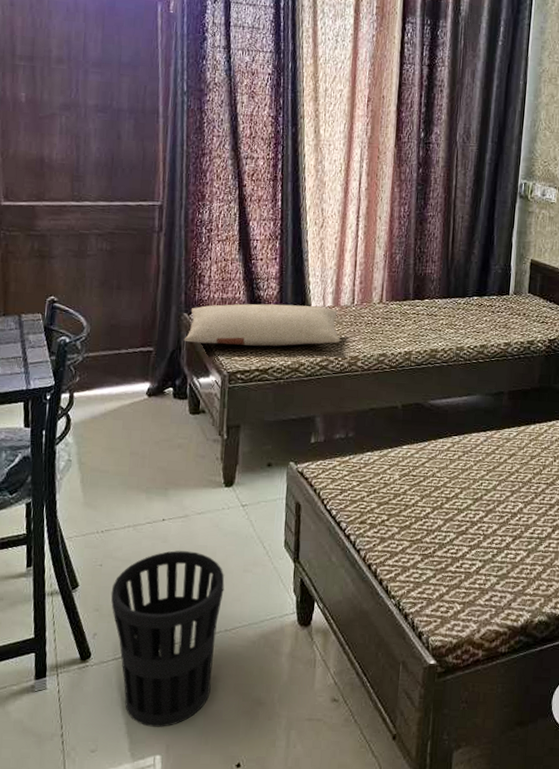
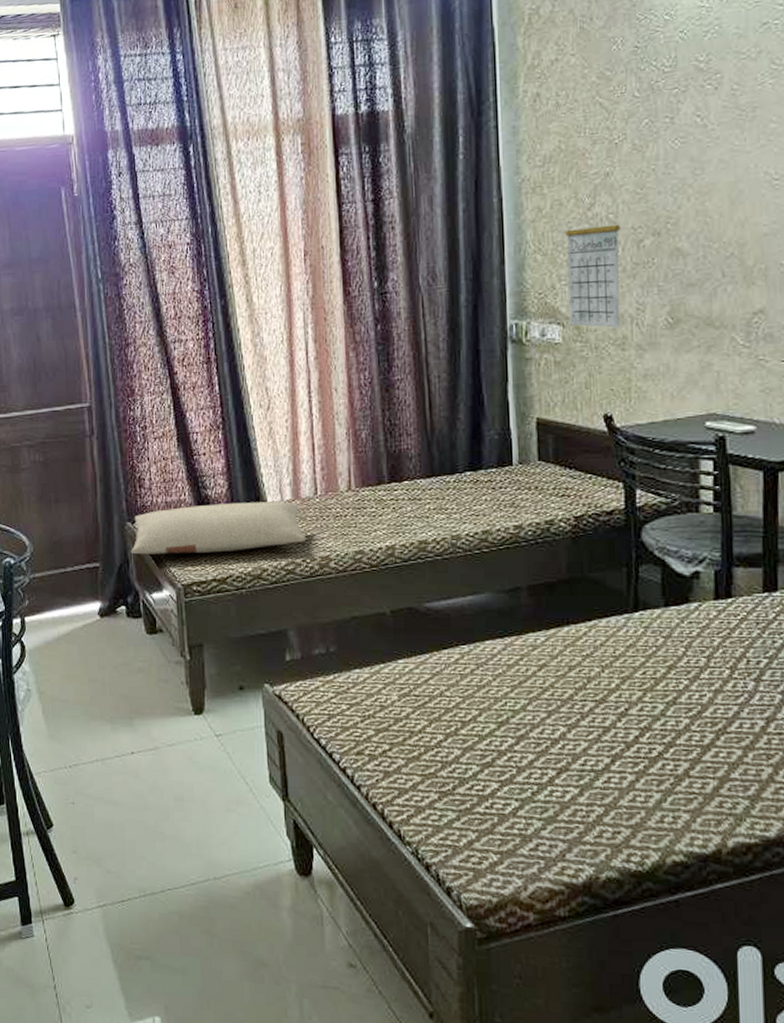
wastebasket: present [110,550,225,727] -> none [87,787,207,985]

